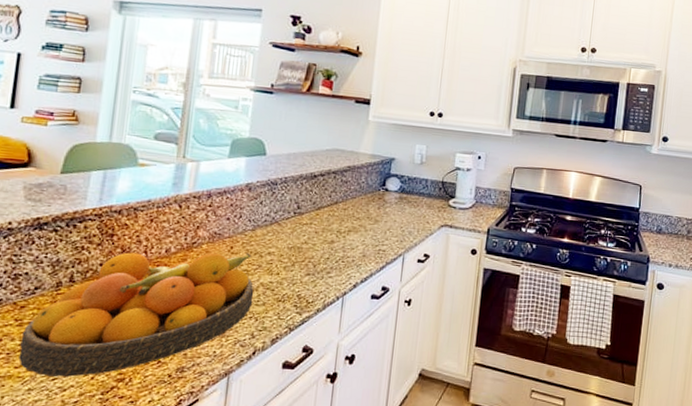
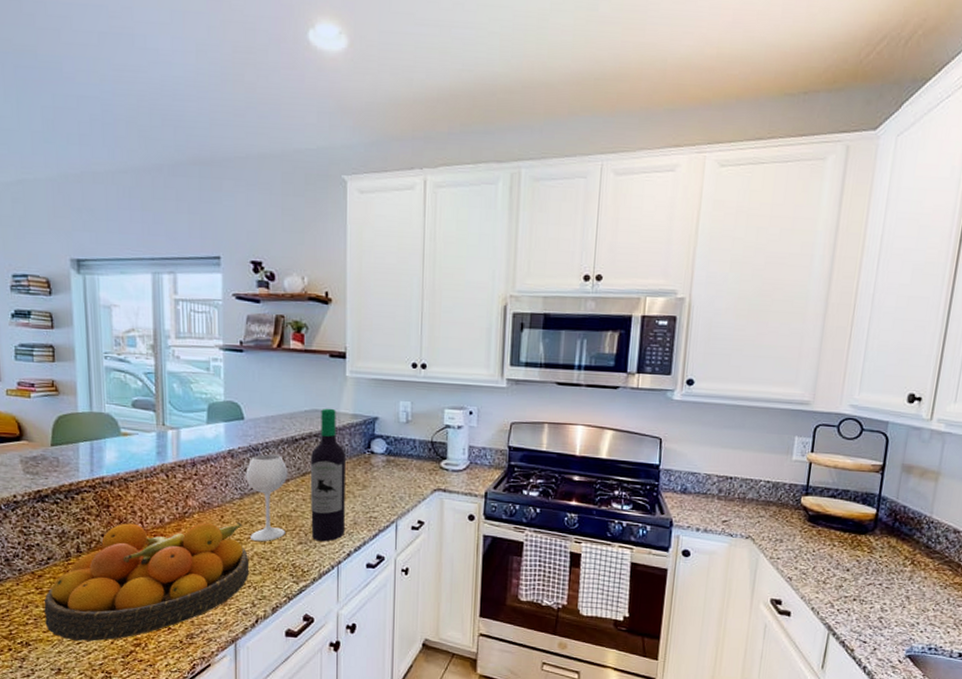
wine bottle: none [258,148,361,273] -> present [246,408,346,542]

